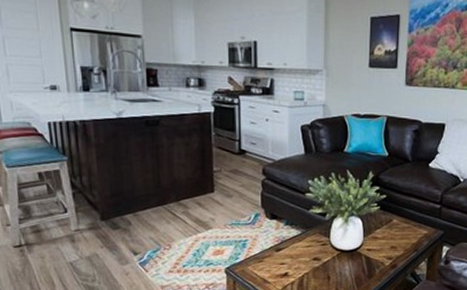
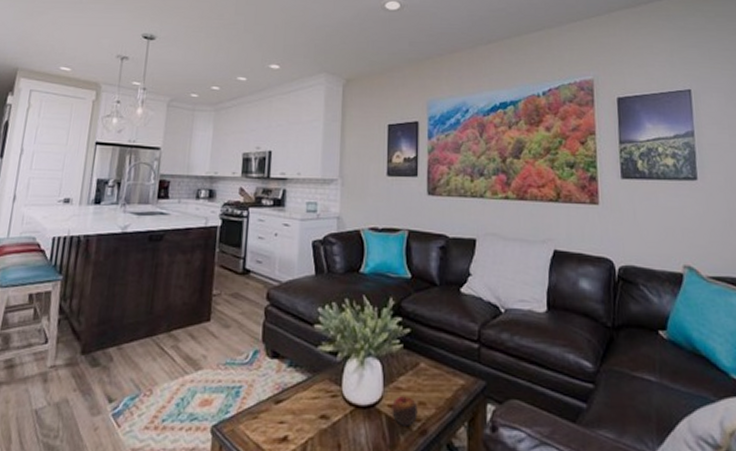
apple: none [370,242,390,263] -> present [392,395,418,427]

